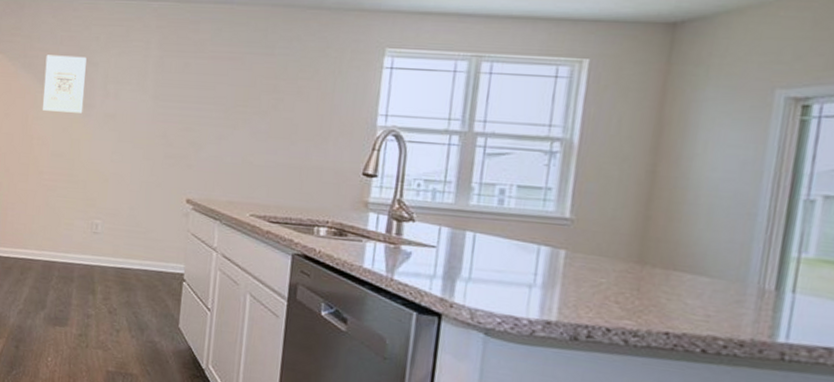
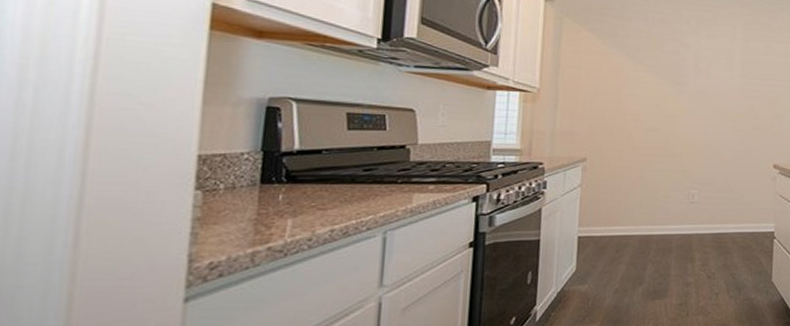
wall art: present [43,55,87,113] -> none [635,35,678,90]

